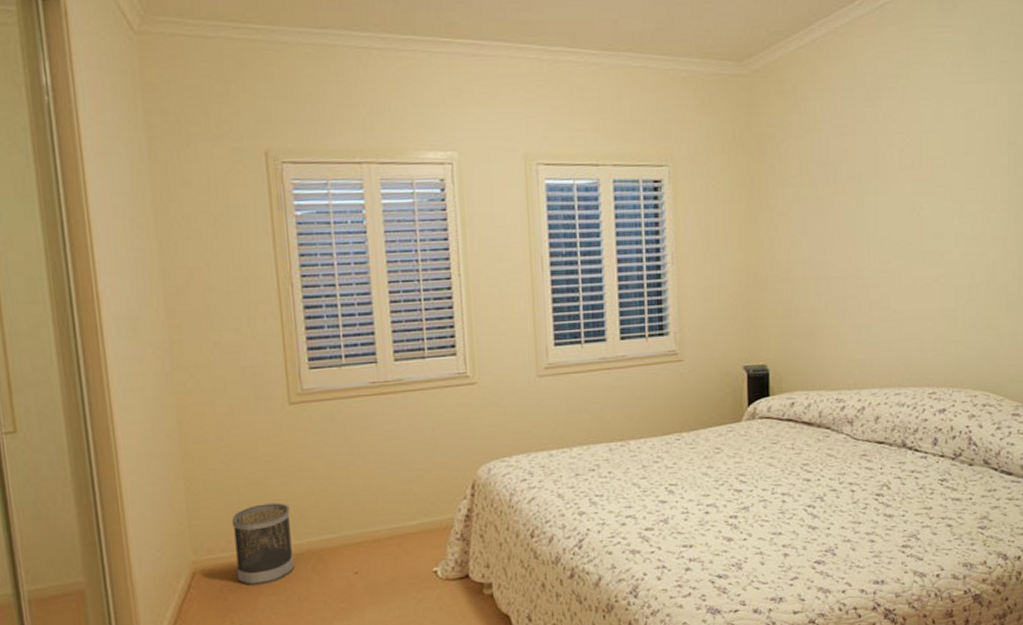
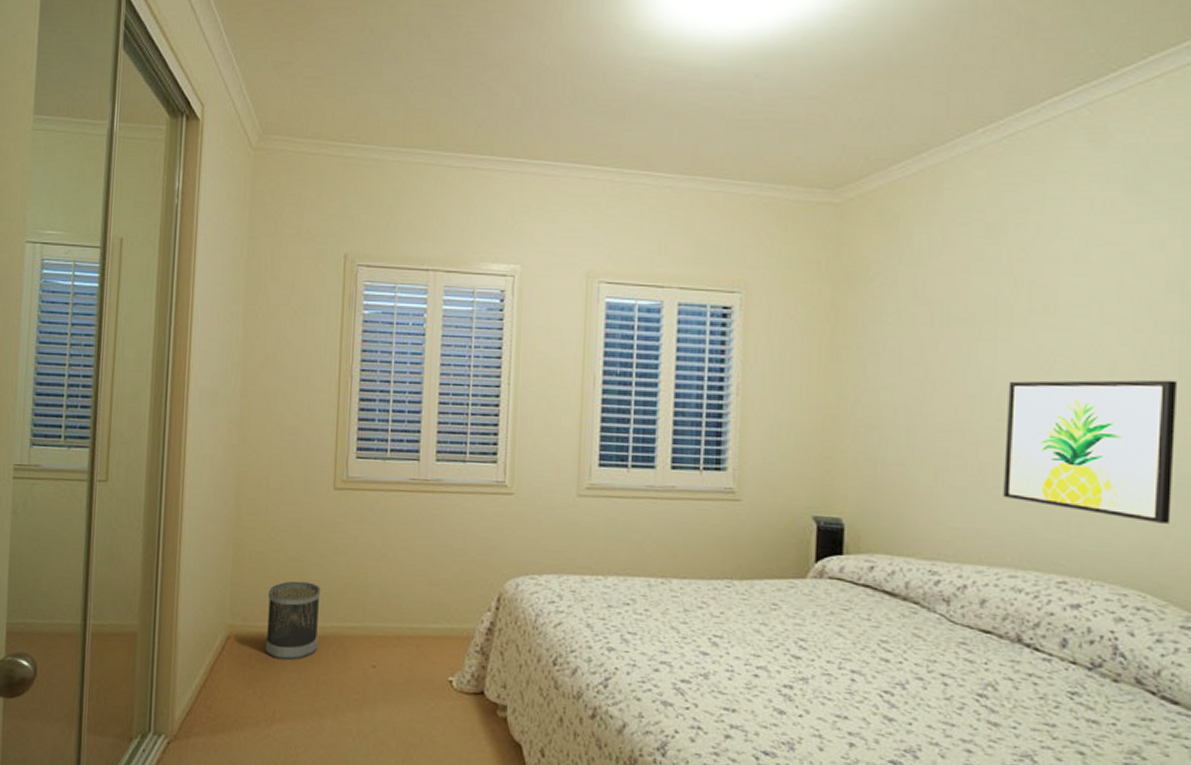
wall art: none [887,216,1007,335] -> present [1003,379,1178,524]

